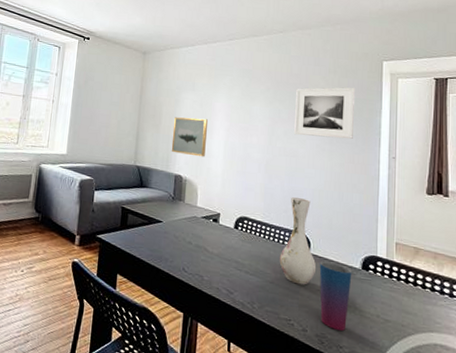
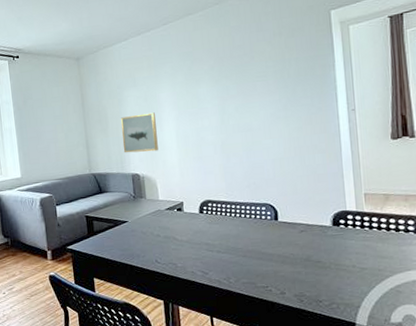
vase: present [279,197,317,286] -> none [248,170,287,253]
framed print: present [293,87,355,139] -> none [242,45,308,109]
cup: present [319,261,352,331] -> none [289,225,324,287]

